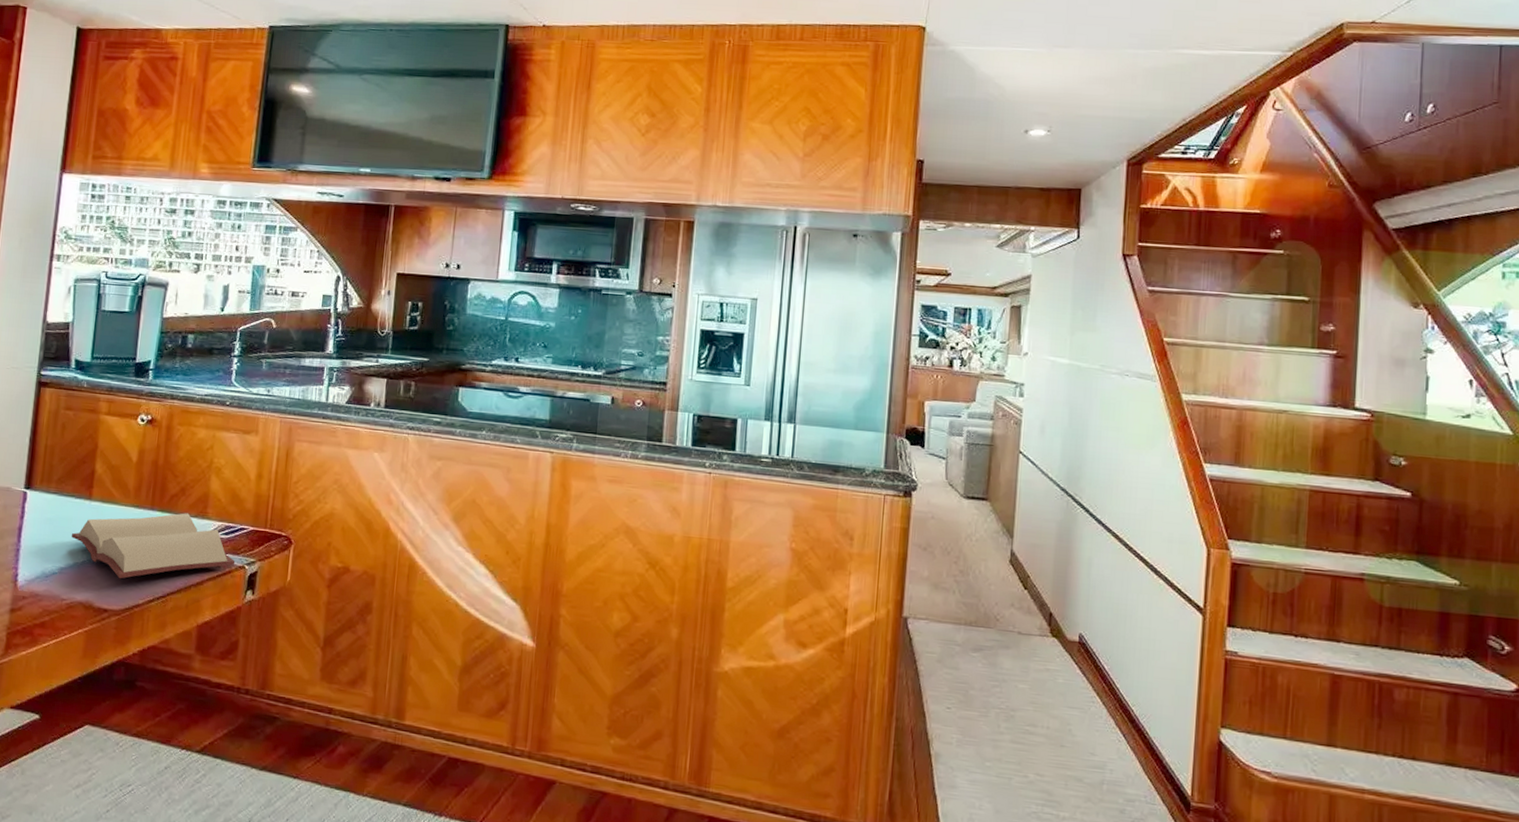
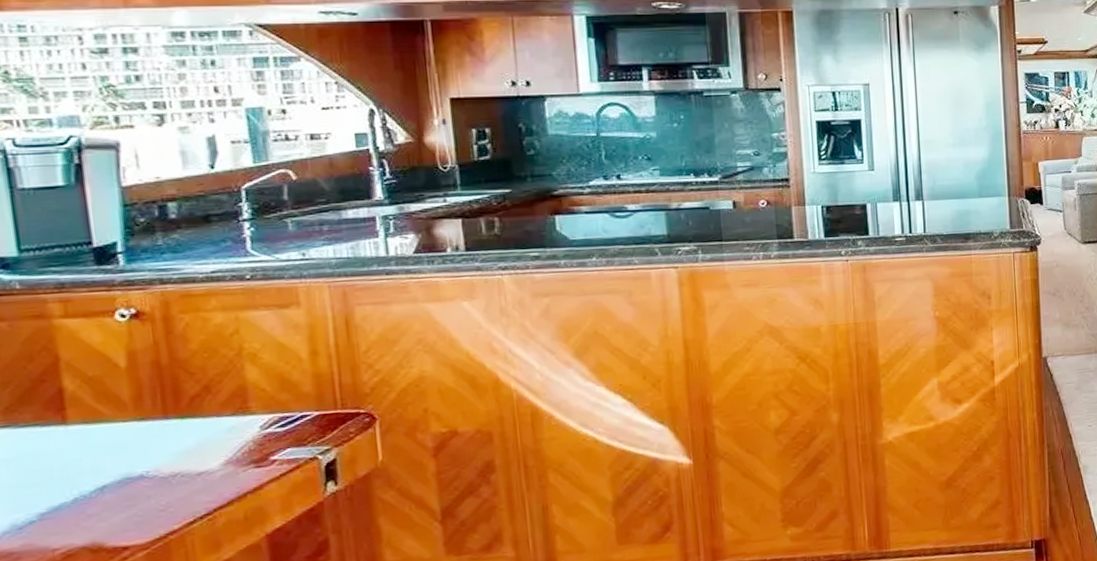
hardback book: present [72,513,235,579] -> none [47,413,303,508]

